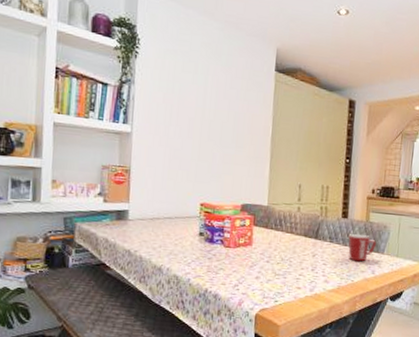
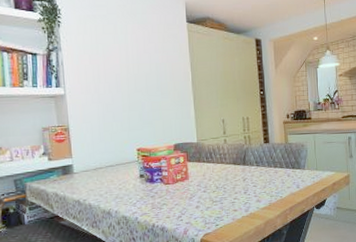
mug: present [348,233,377,262] -> none [272,155,297,180]

